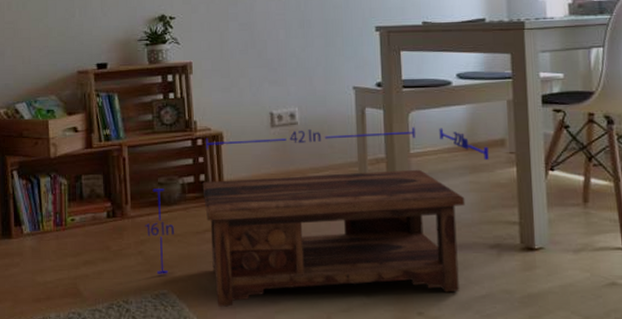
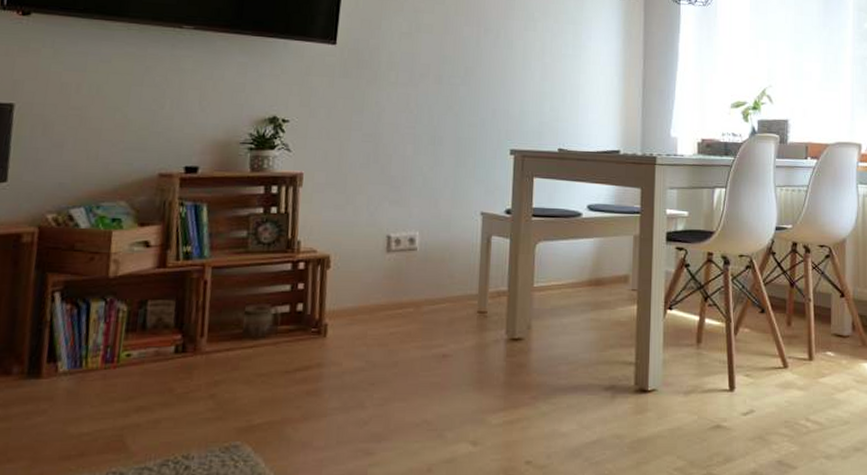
coffee table: present [145,127,489,307] -> none [222,255,612,460]

